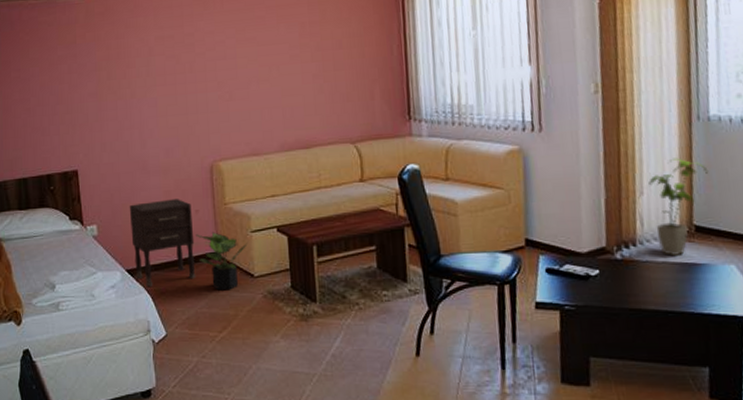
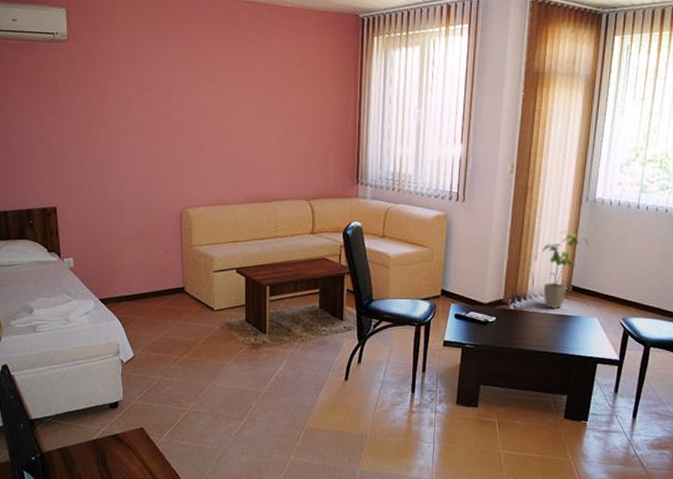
nightstand: present [129,199,196,288] -> none [104,239,163,315]
potted plant: present [195,232,248,291] -> none [164,270,210,321]

